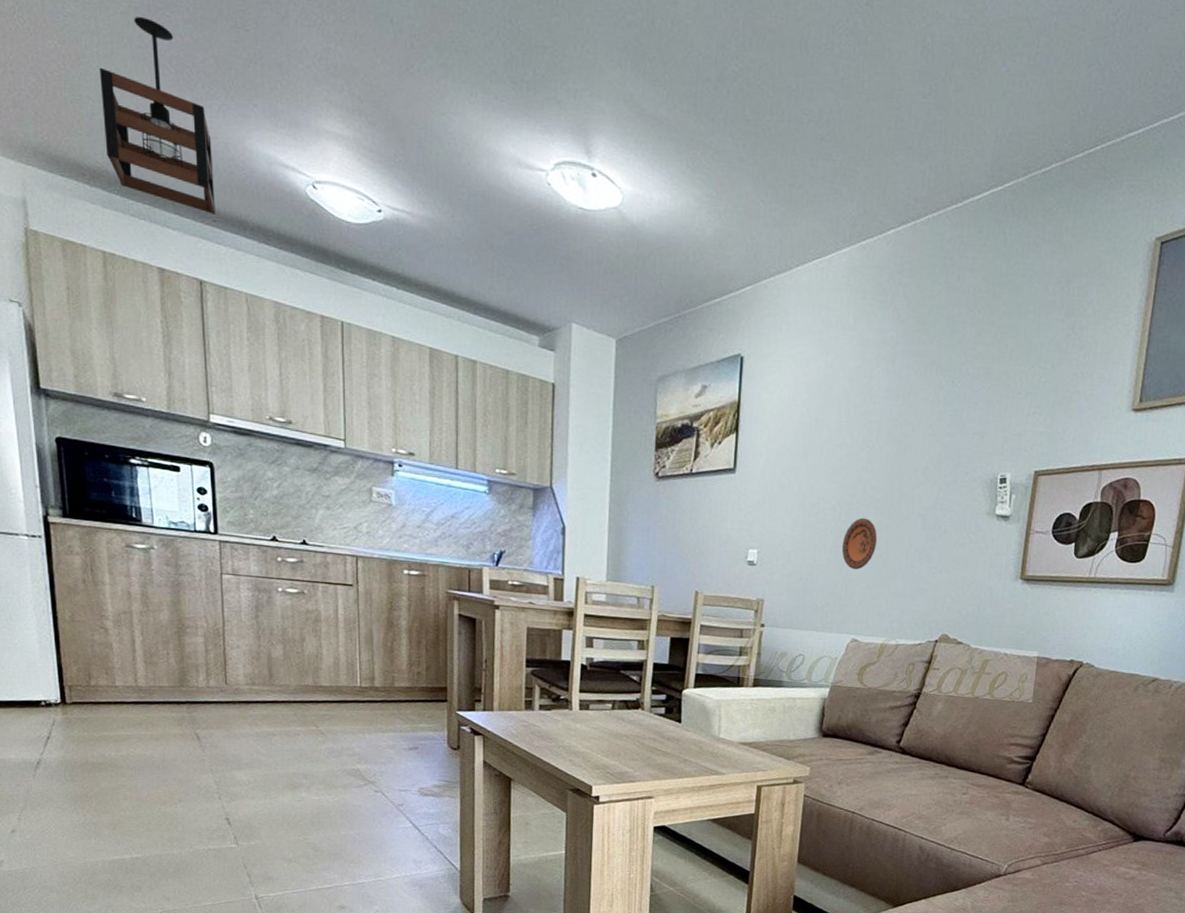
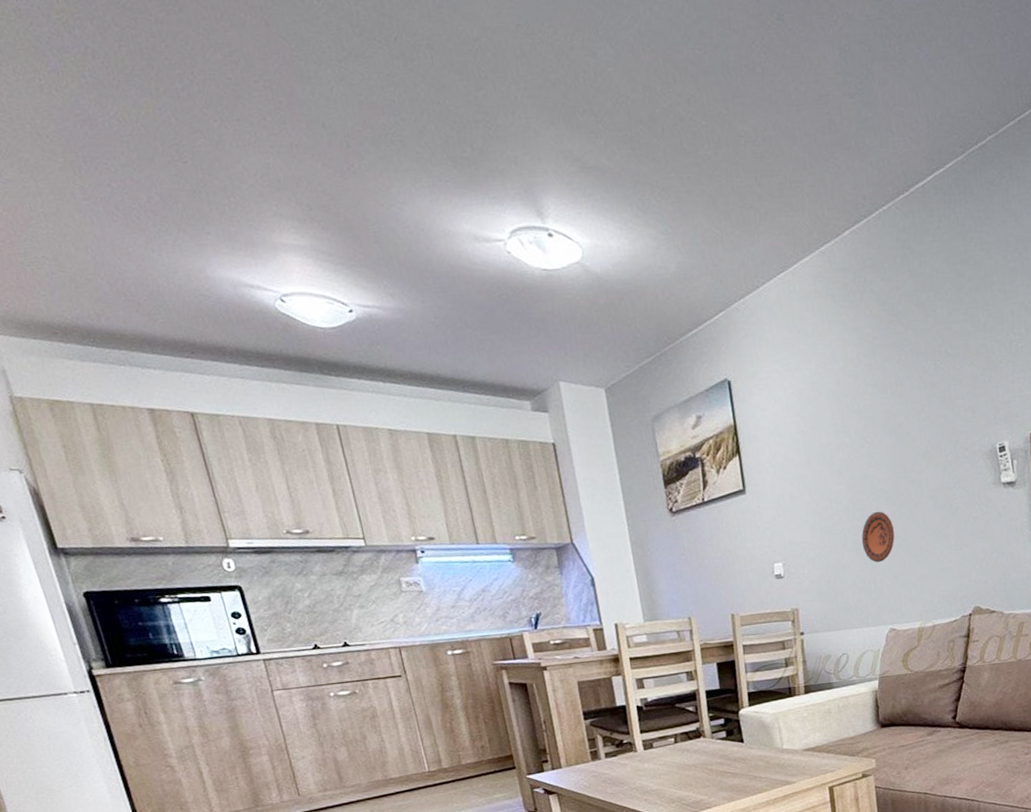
pendant light: present [100,17,216,215] -> none [49,169,192,347]

